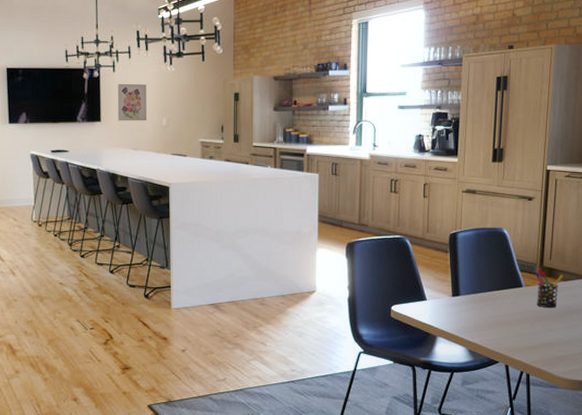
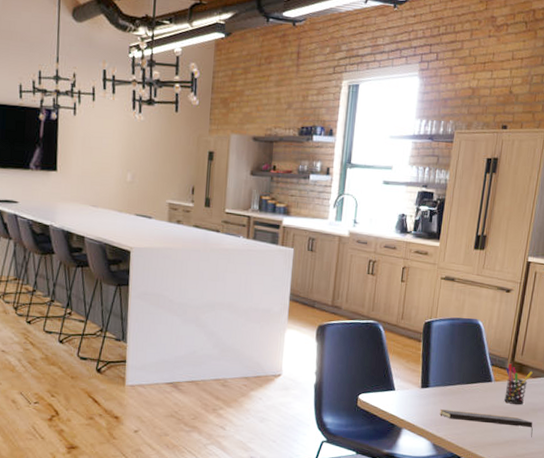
wall art: present [117,83,147,121] -> none [76,129,112,175]
notepad: none [473,316,569,340] -> present [440,409,533,438]

